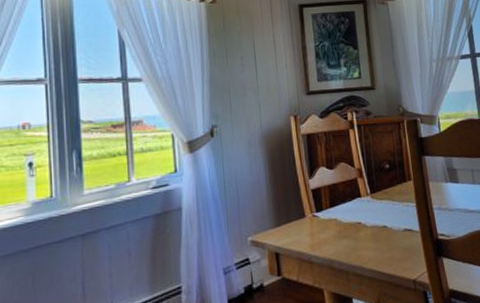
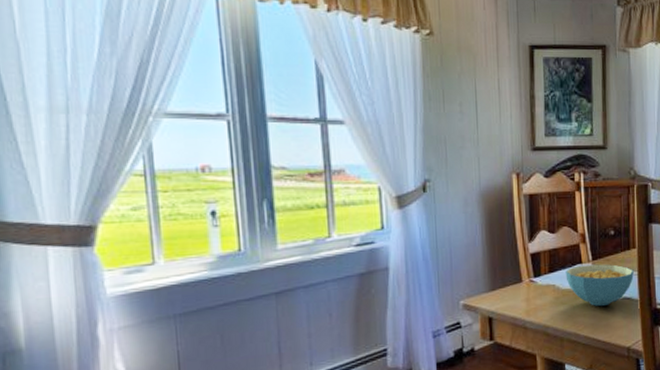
cereal bowl: none [346,197,413,239] -> present [565,264,634,306]

